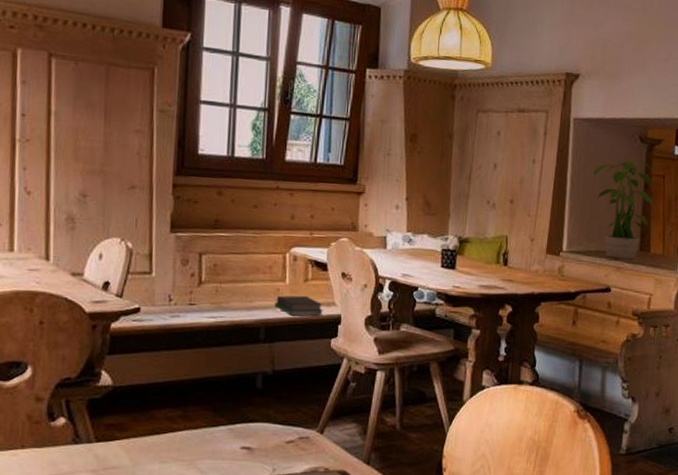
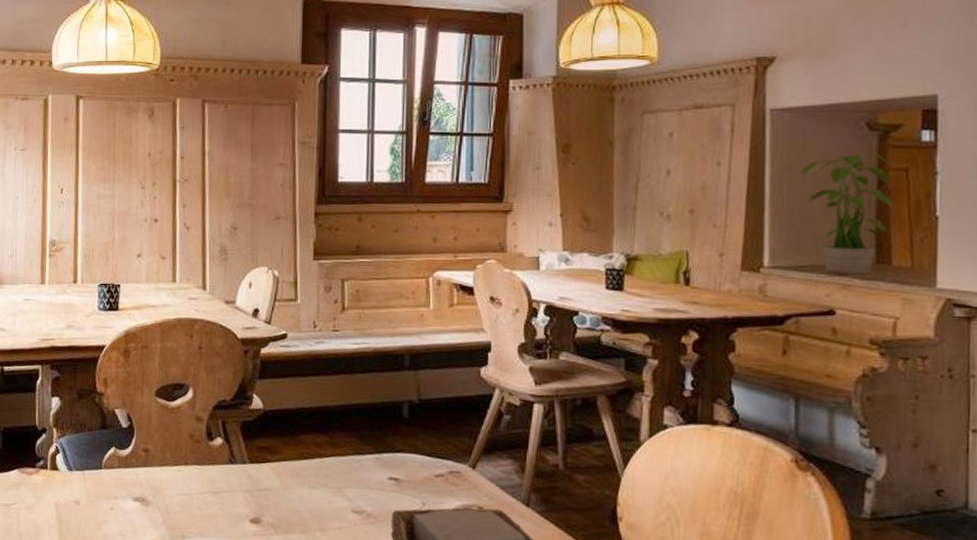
book: present [274,295,323,317] -> none [419,321,471,344]

